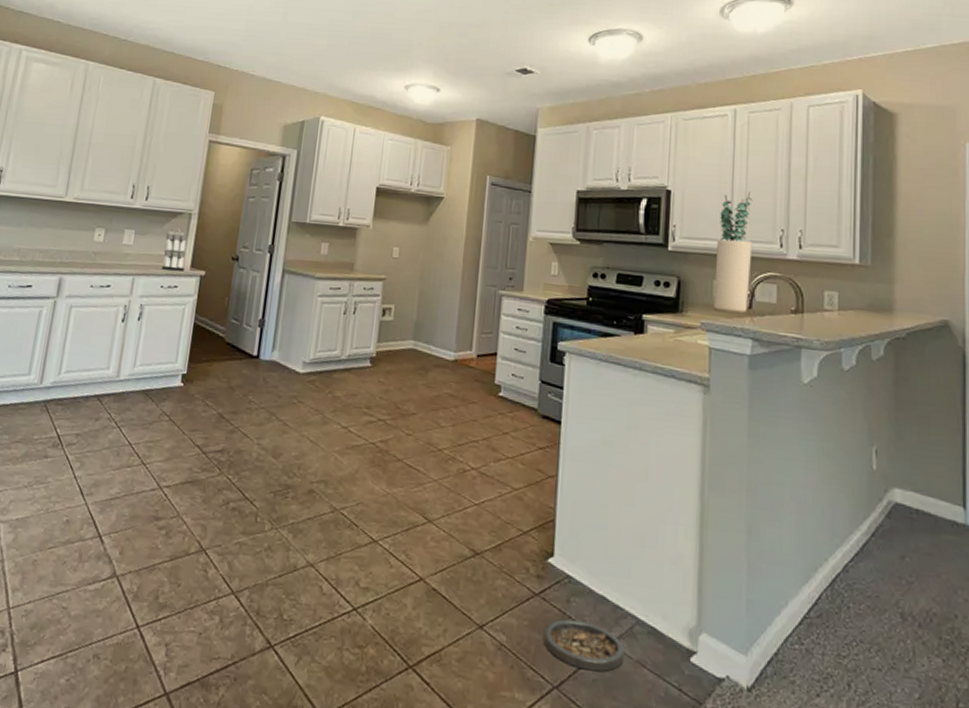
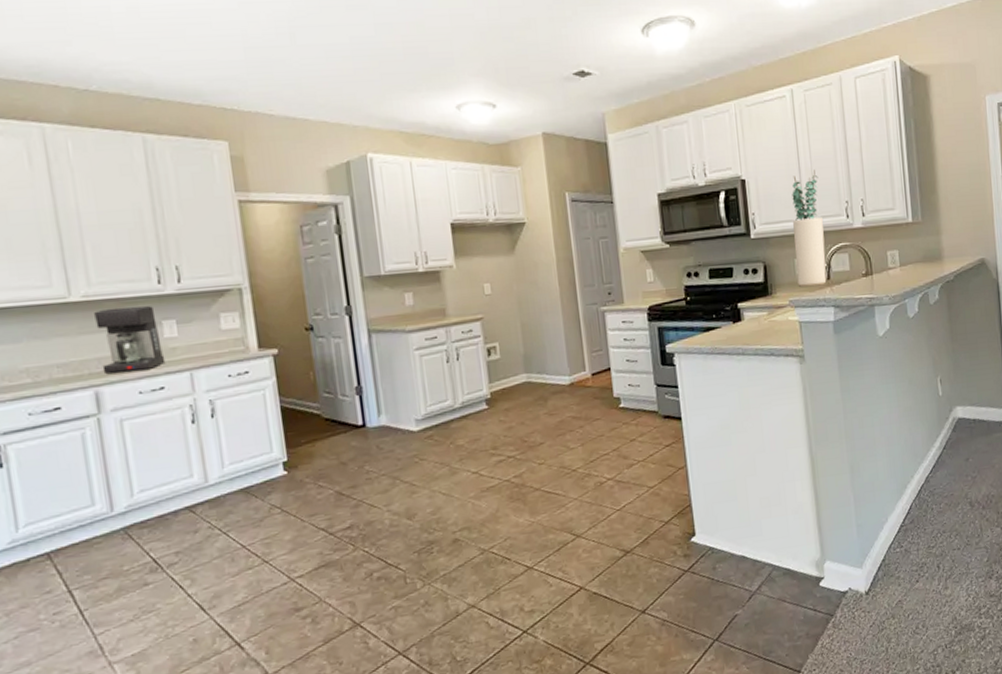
coffee maker: none [70,211,122,268] -> present [94,306,166,375]
spice rack: present [161,228,188,272] -> none [217,307,253,358]
pet bowl: present [544,619,625,672] -> none [699,580,768,620]

